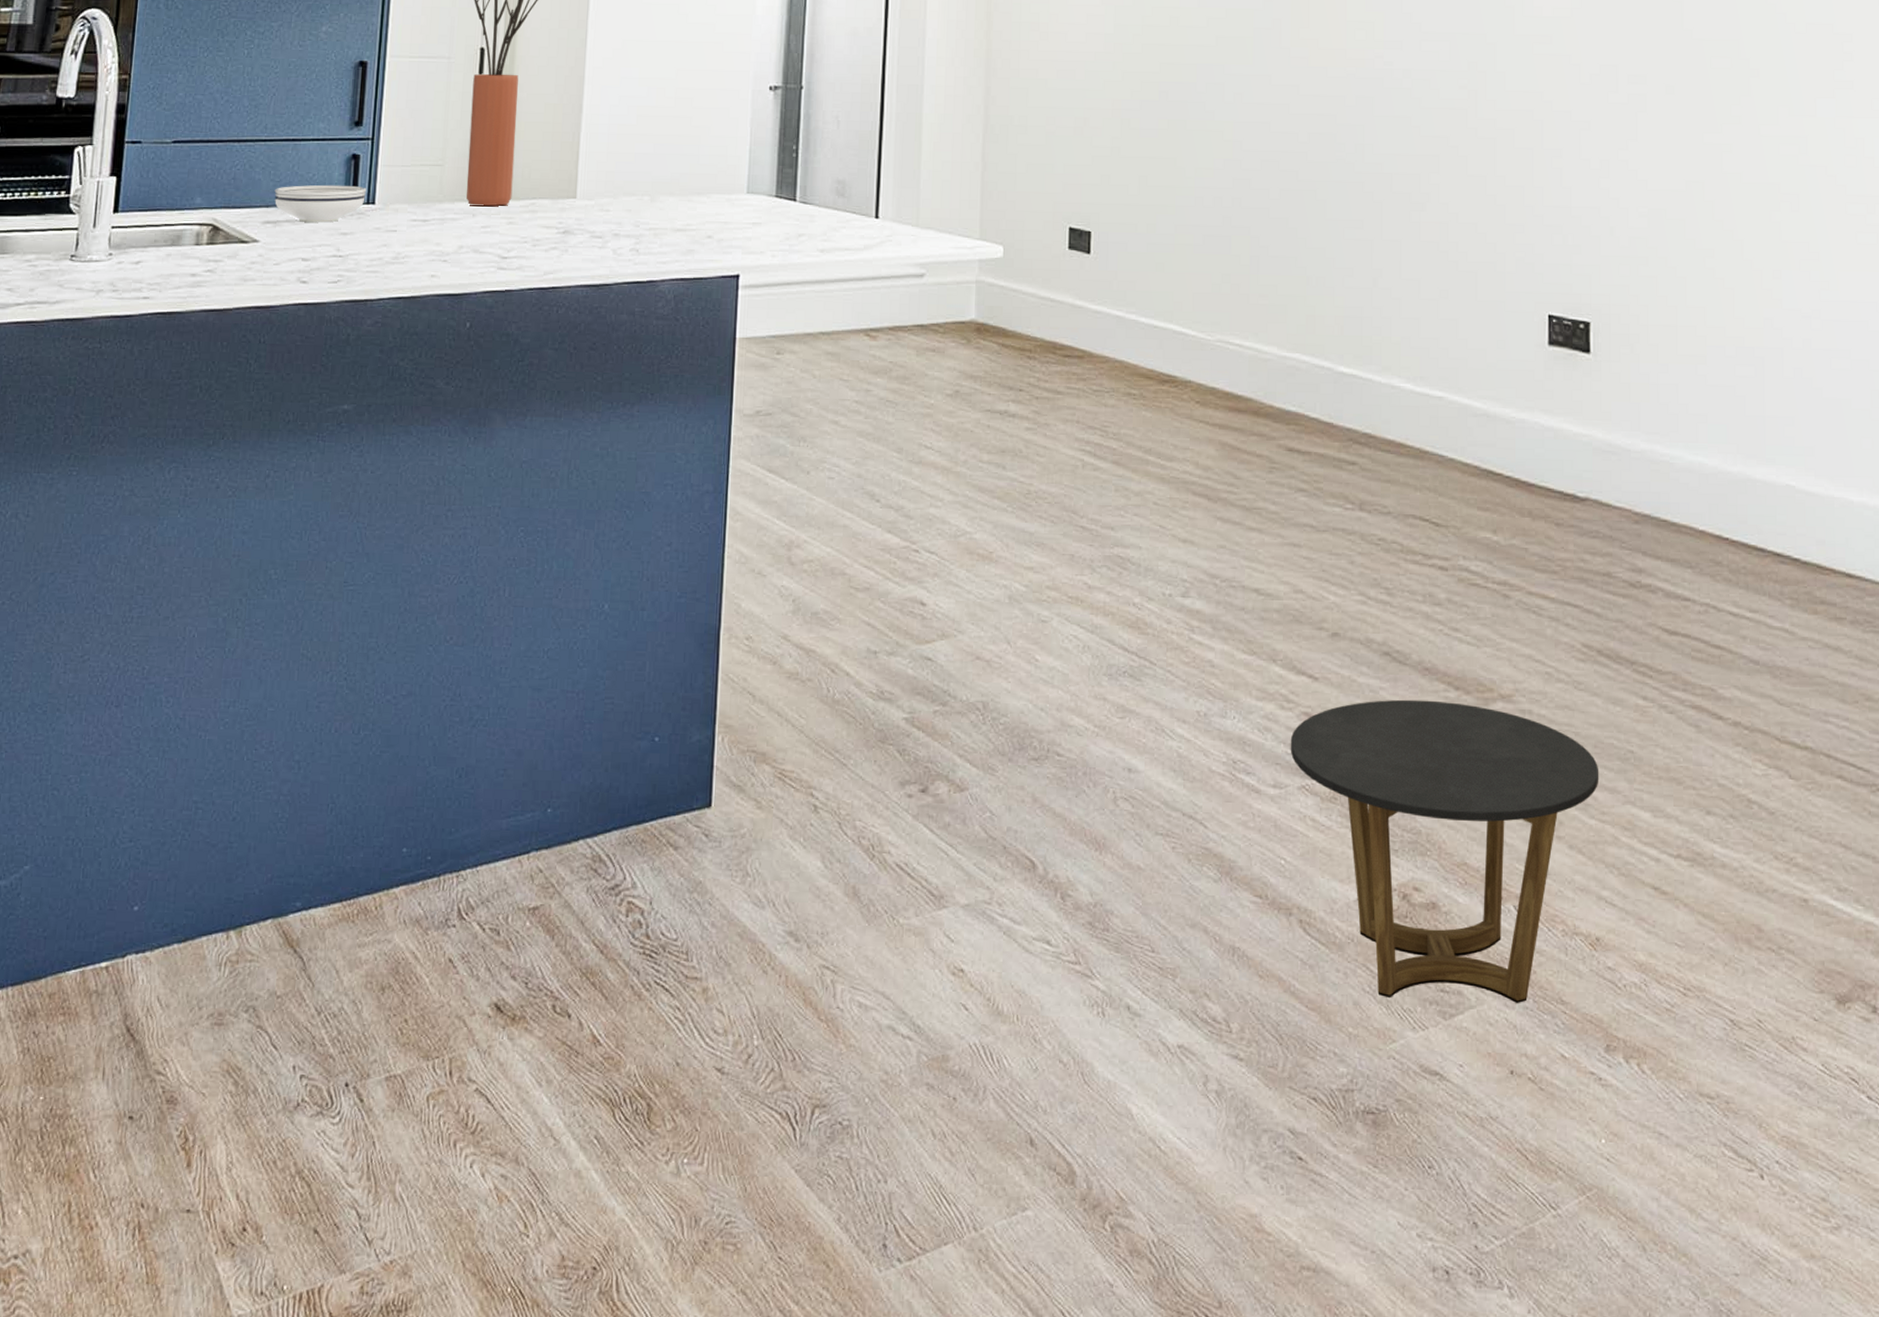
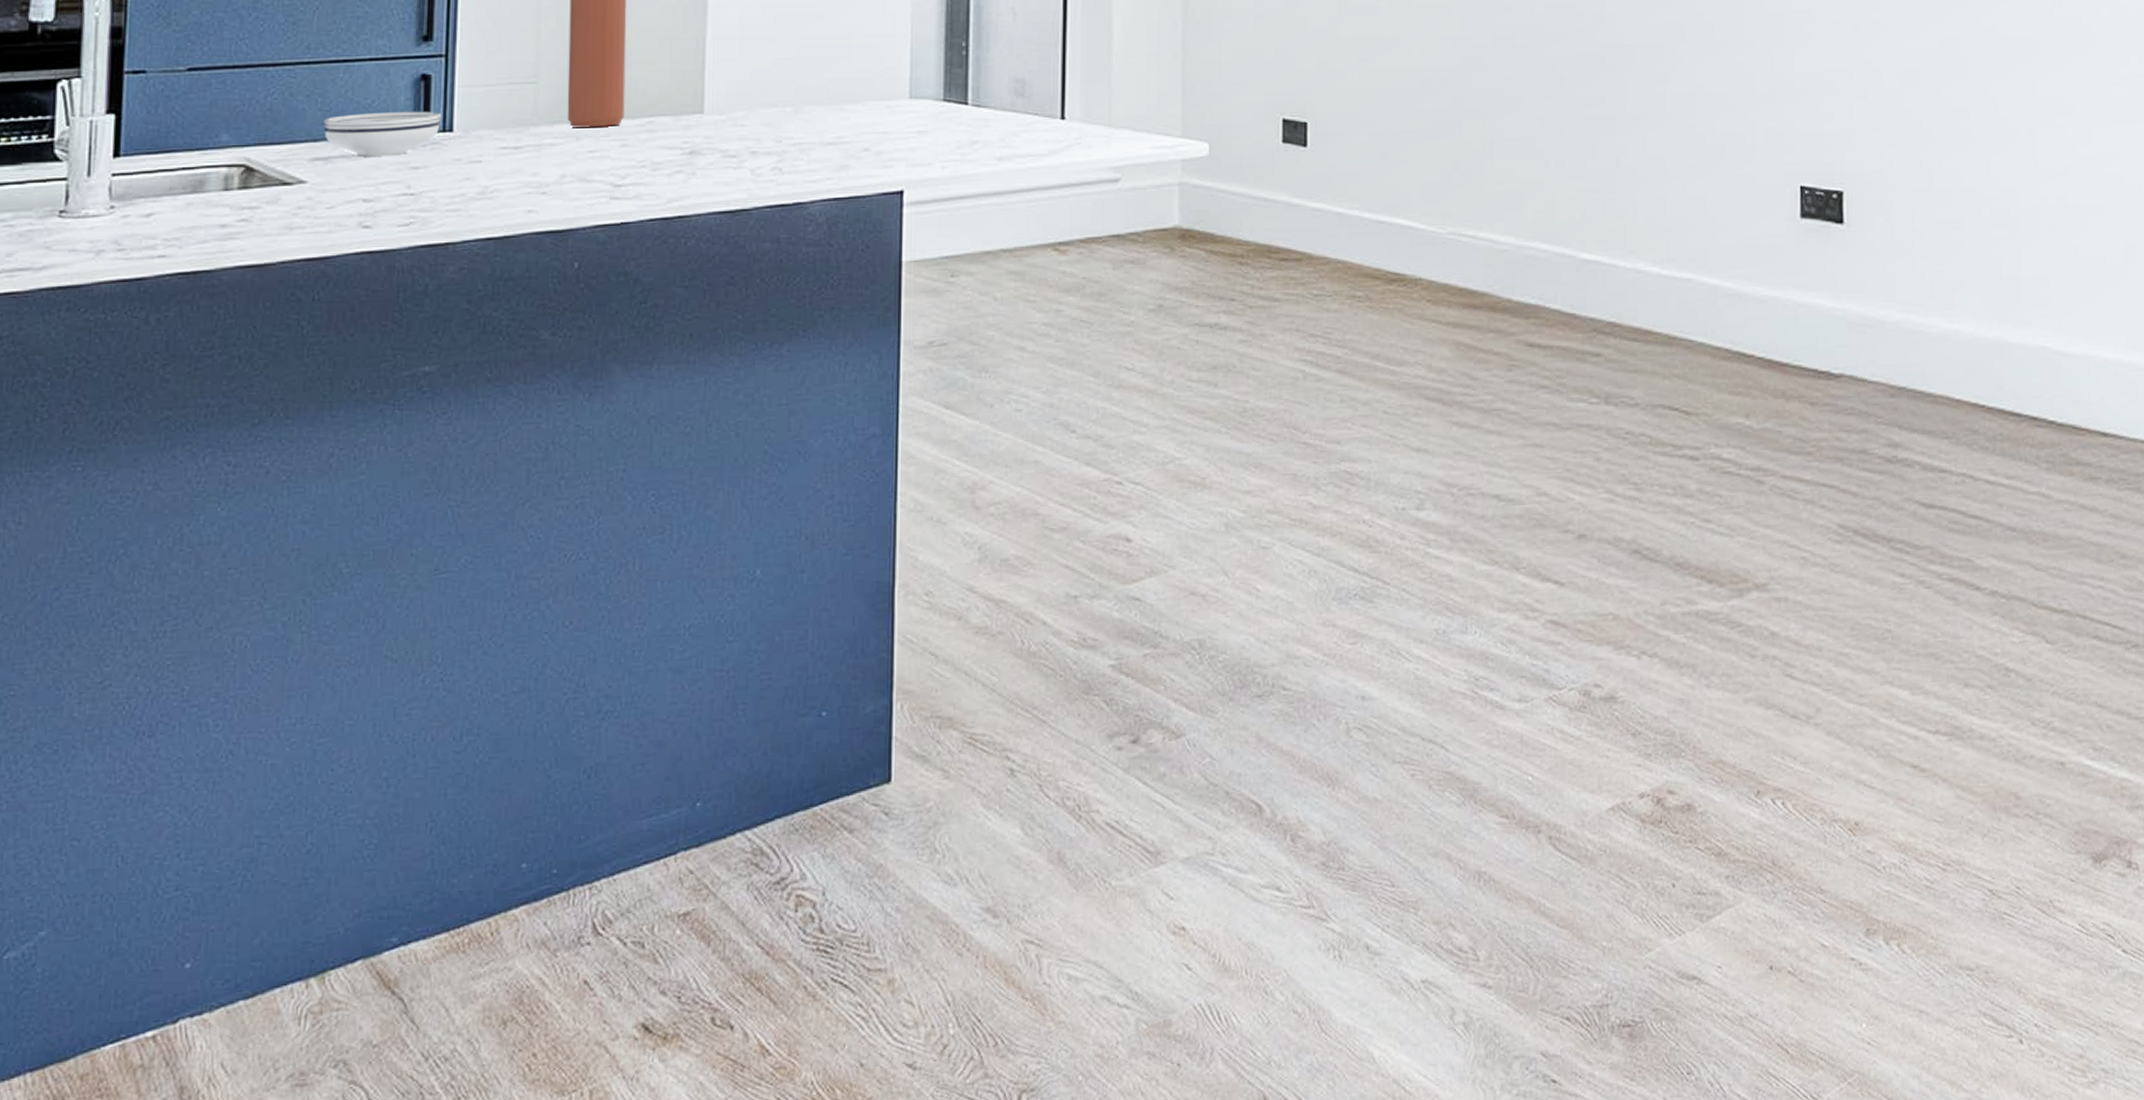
side table: present [1290,699,1599,1004] -> none [1536,596,1857,907]

